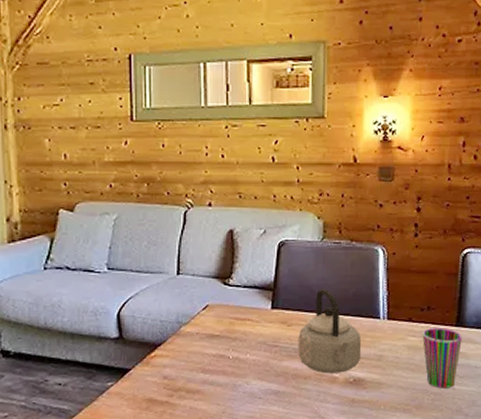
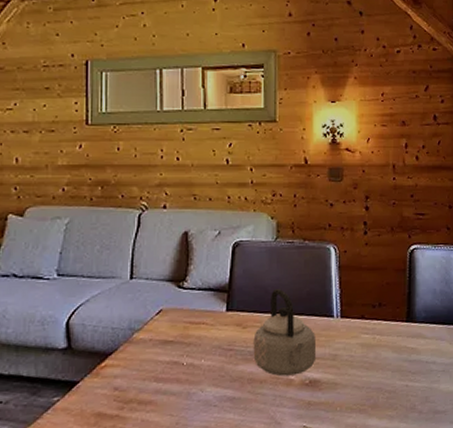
cup: present [422,327,462,389] -> none [374,323,413,386]

